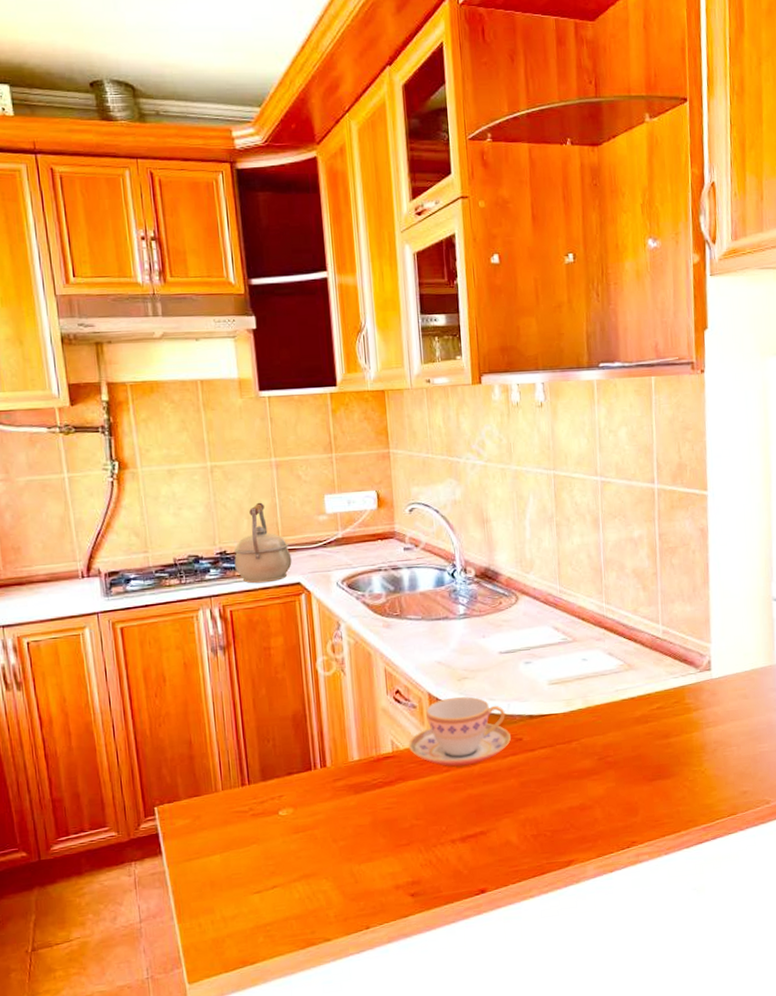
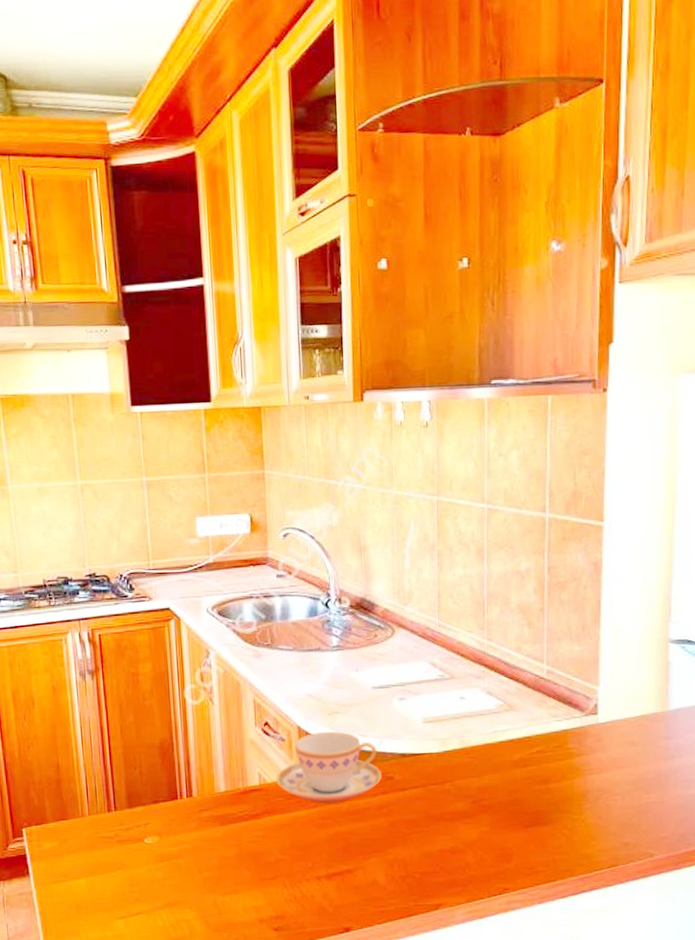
kettle: present [233,502,292,584] -> none [103,523,162,608]

